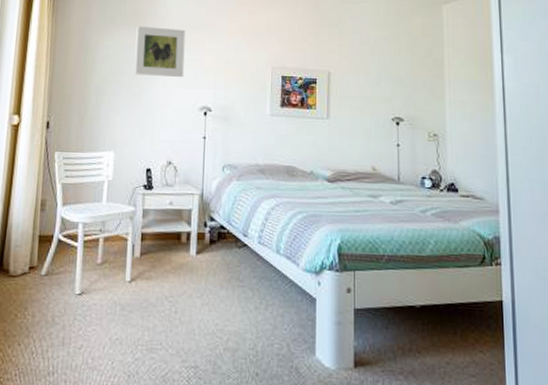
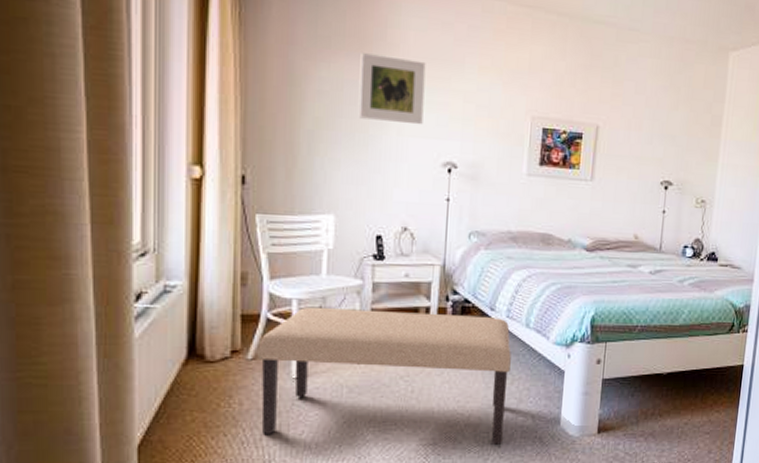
bench: none [49,230,264,372] -> present [258,307,511,445]

